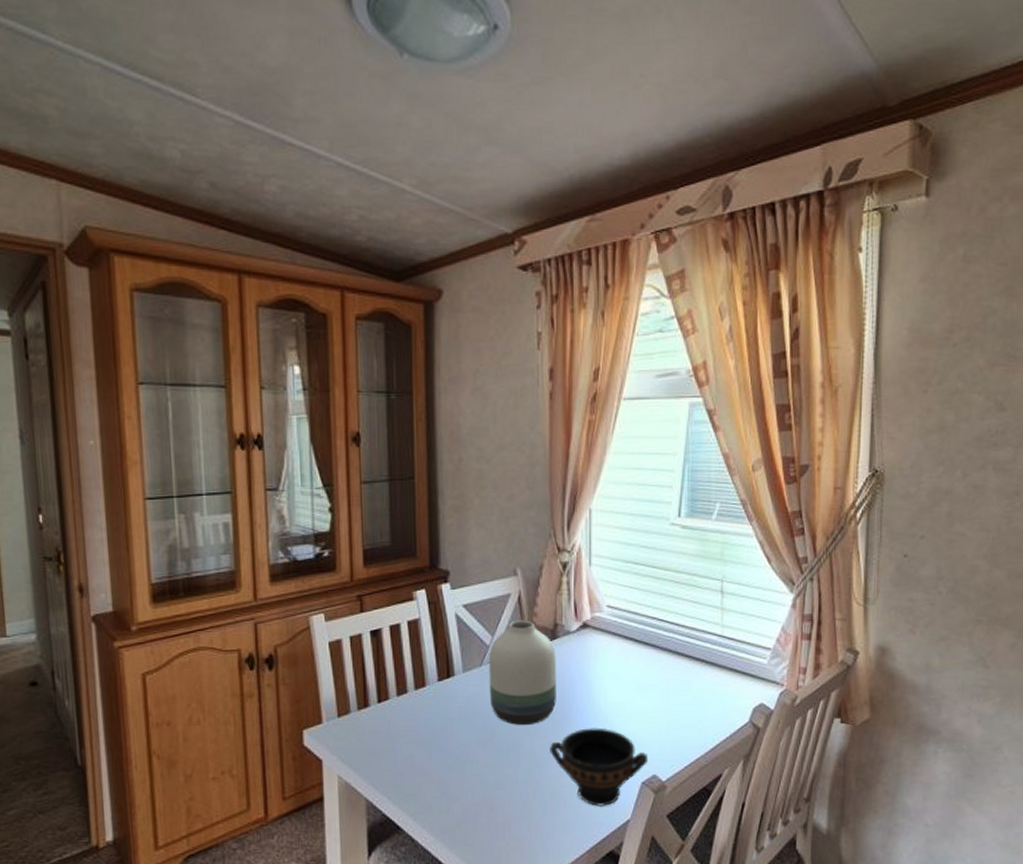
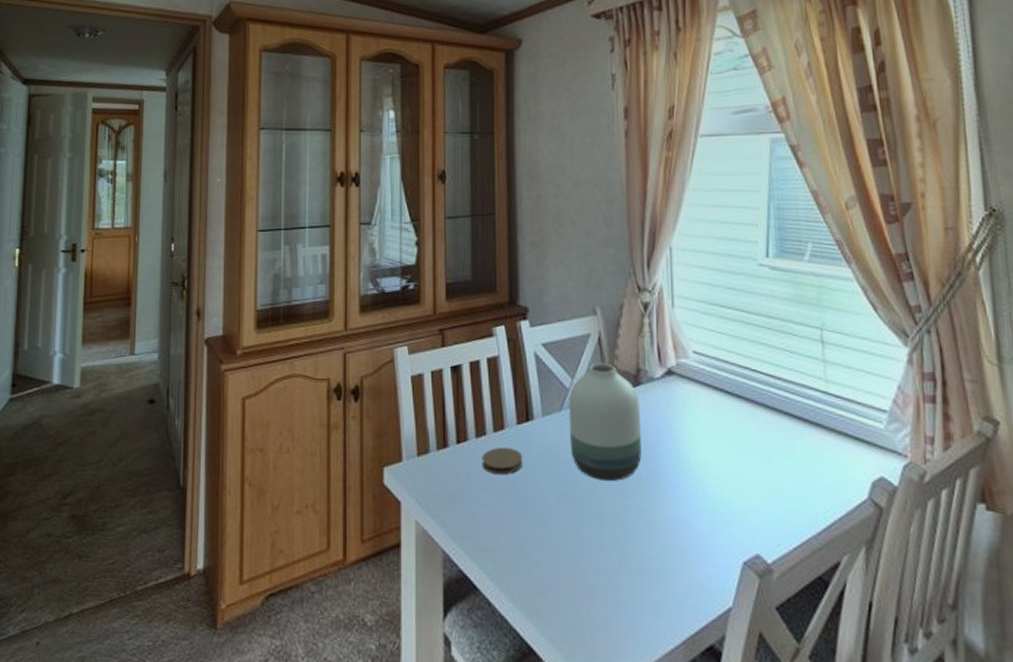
coaster: none [403,702,444,728] -> present [481,447,523,475]
bowl: present [550,727,649,806] -> none [636,490,750,588]

